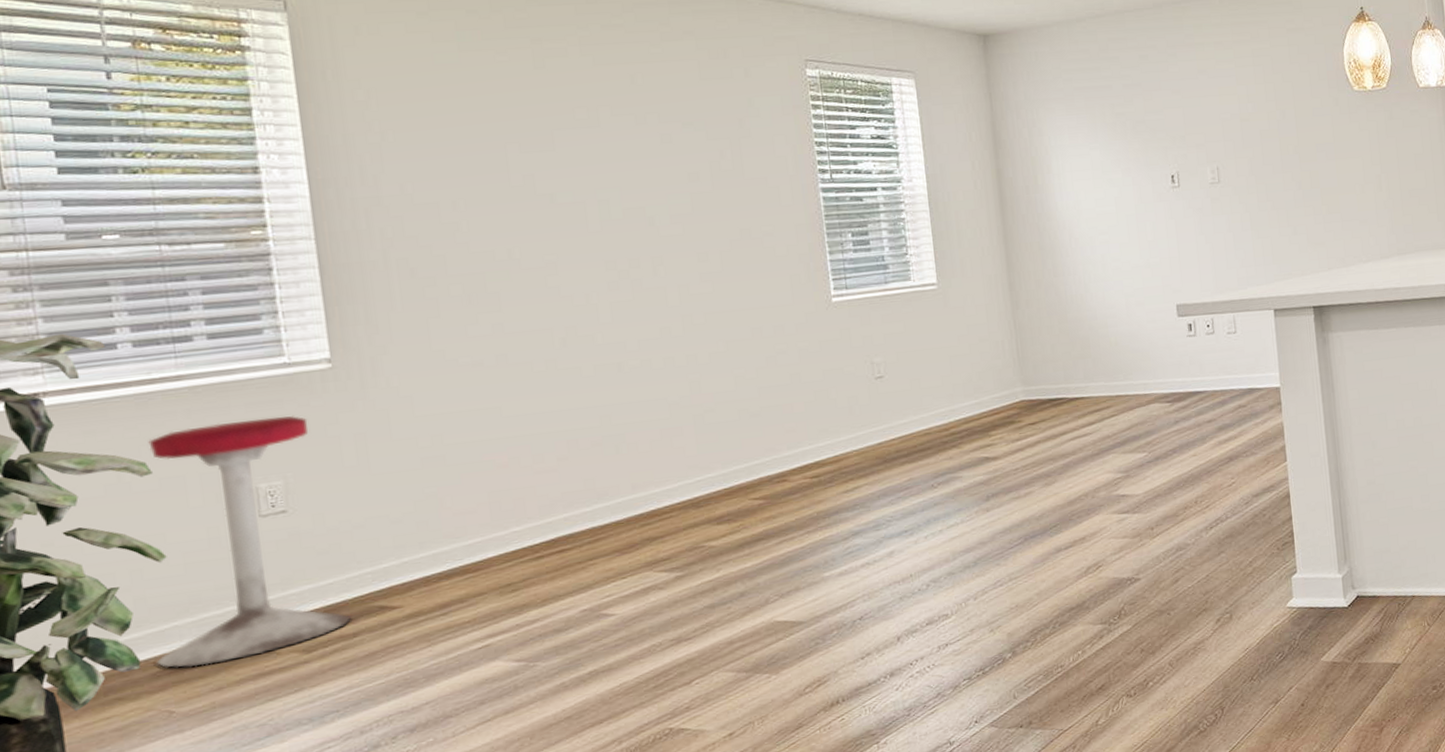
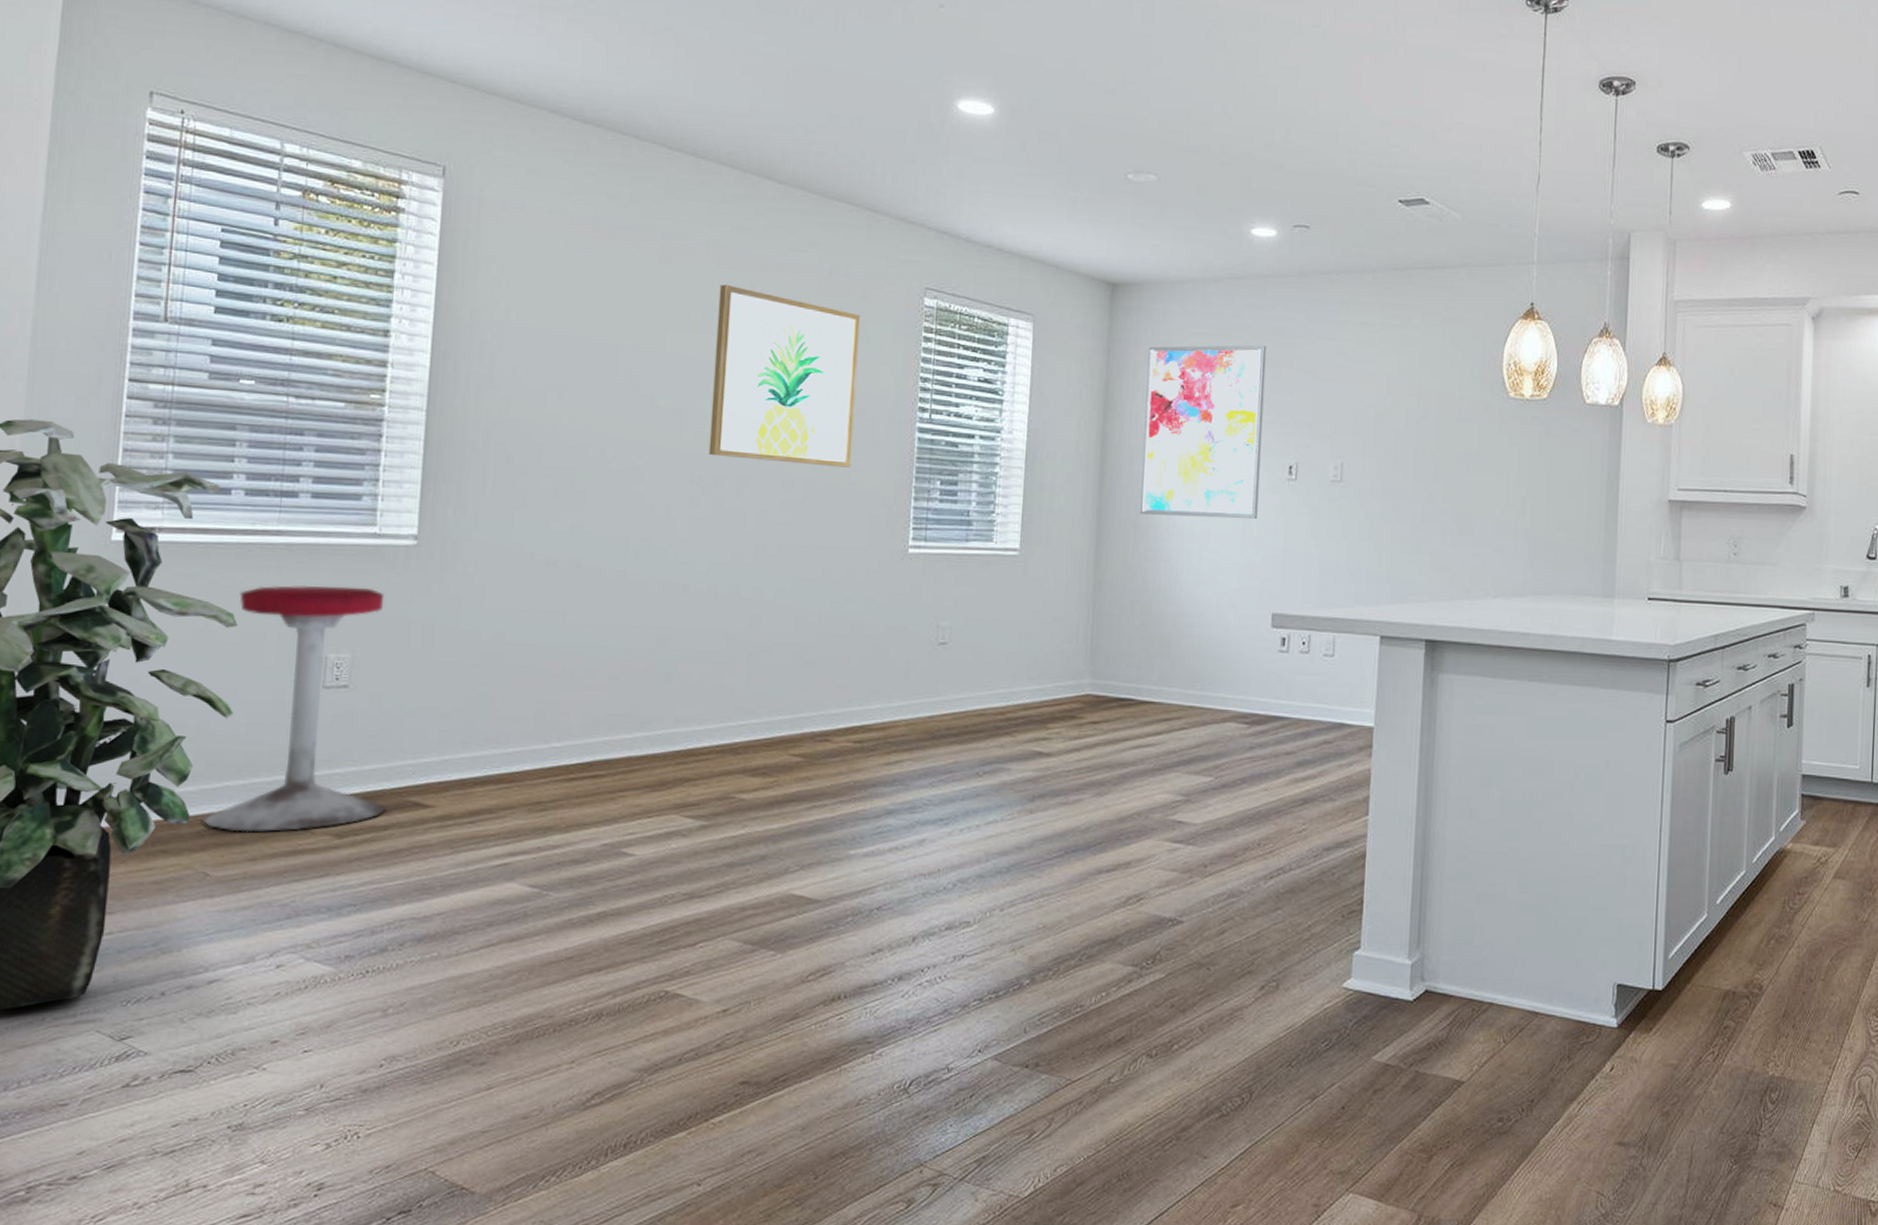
wall art: none [599,80,762,241] -> present [708,284,861,468]
wall art: none [1027,73,1150,236] -> present [1139,345,1267,520]

